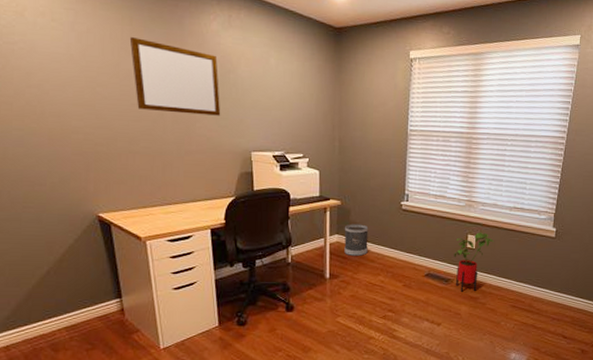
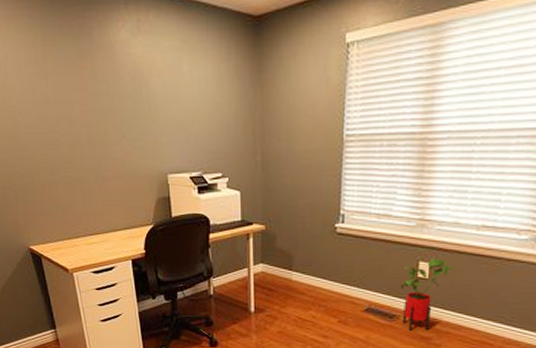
writing board: present [129,37,221,116] -> none [43,58,135,137]
wastebasket: present [344,224,369,256] -> none [269,251,297,288]

